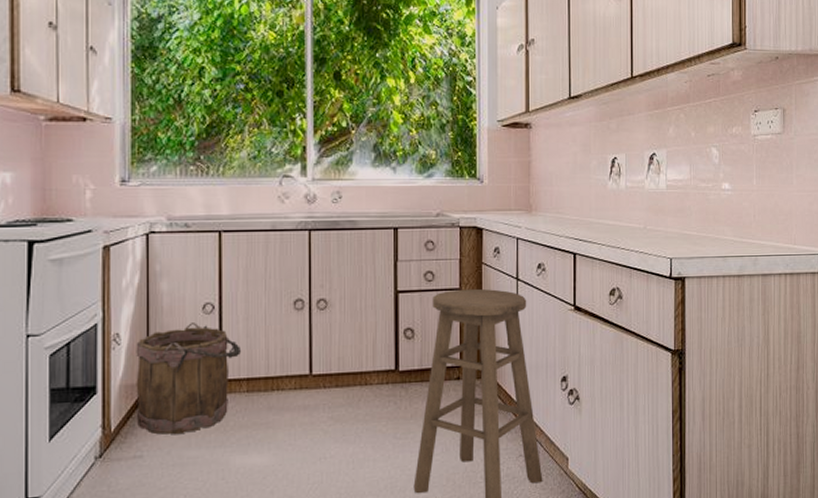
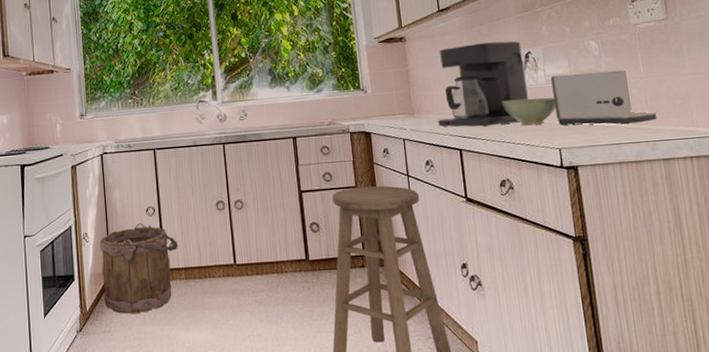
coffee maker: none [555,139,647,231] -> present [438,40,528,128]
bowl: none [622,203,673,232] -> present [502,97,556,126]
toaster: none [671,181,762,238] -> present [551,69,658,125]

